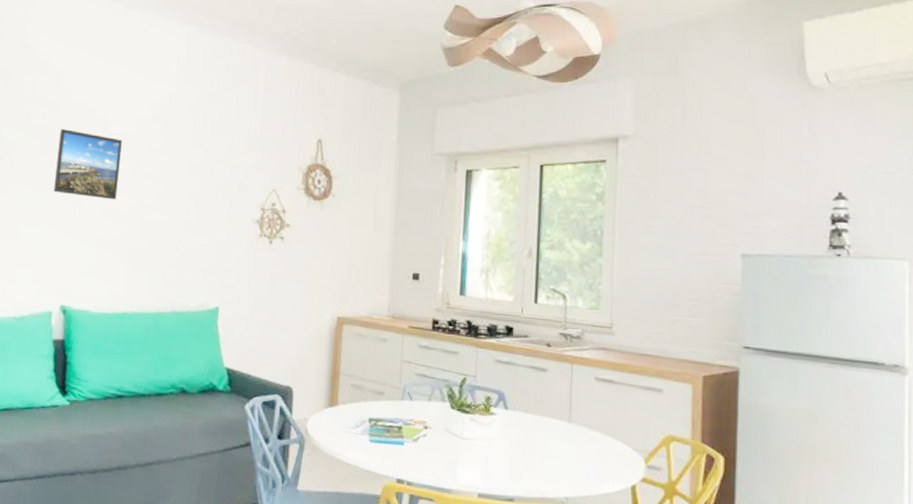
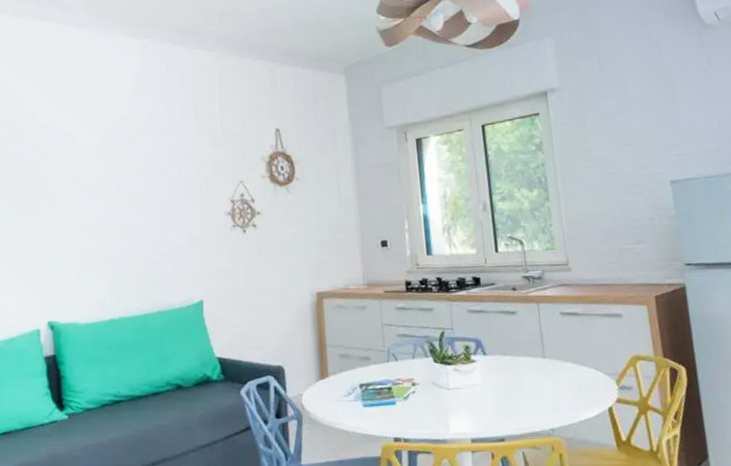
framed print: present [54,128,122,200] -> none [27,150,91,214]

